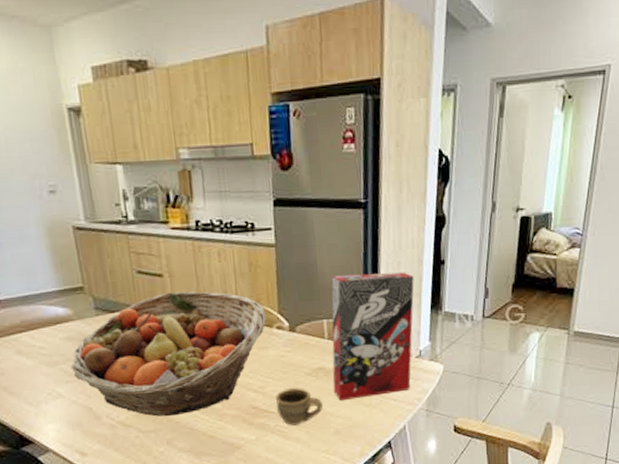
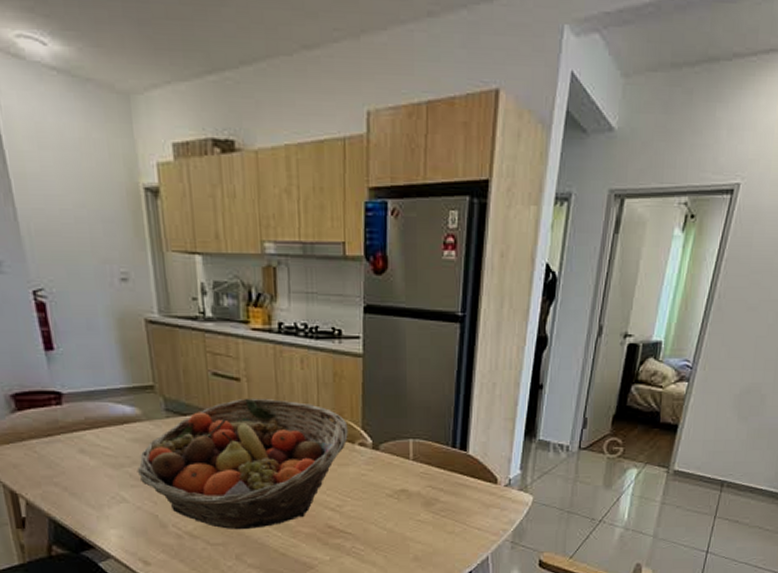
cup: present [275,388,323,426] -> none [353,509,402,549]
cereal box: present [331,272,414,400] -> none [415,393,509,525]

